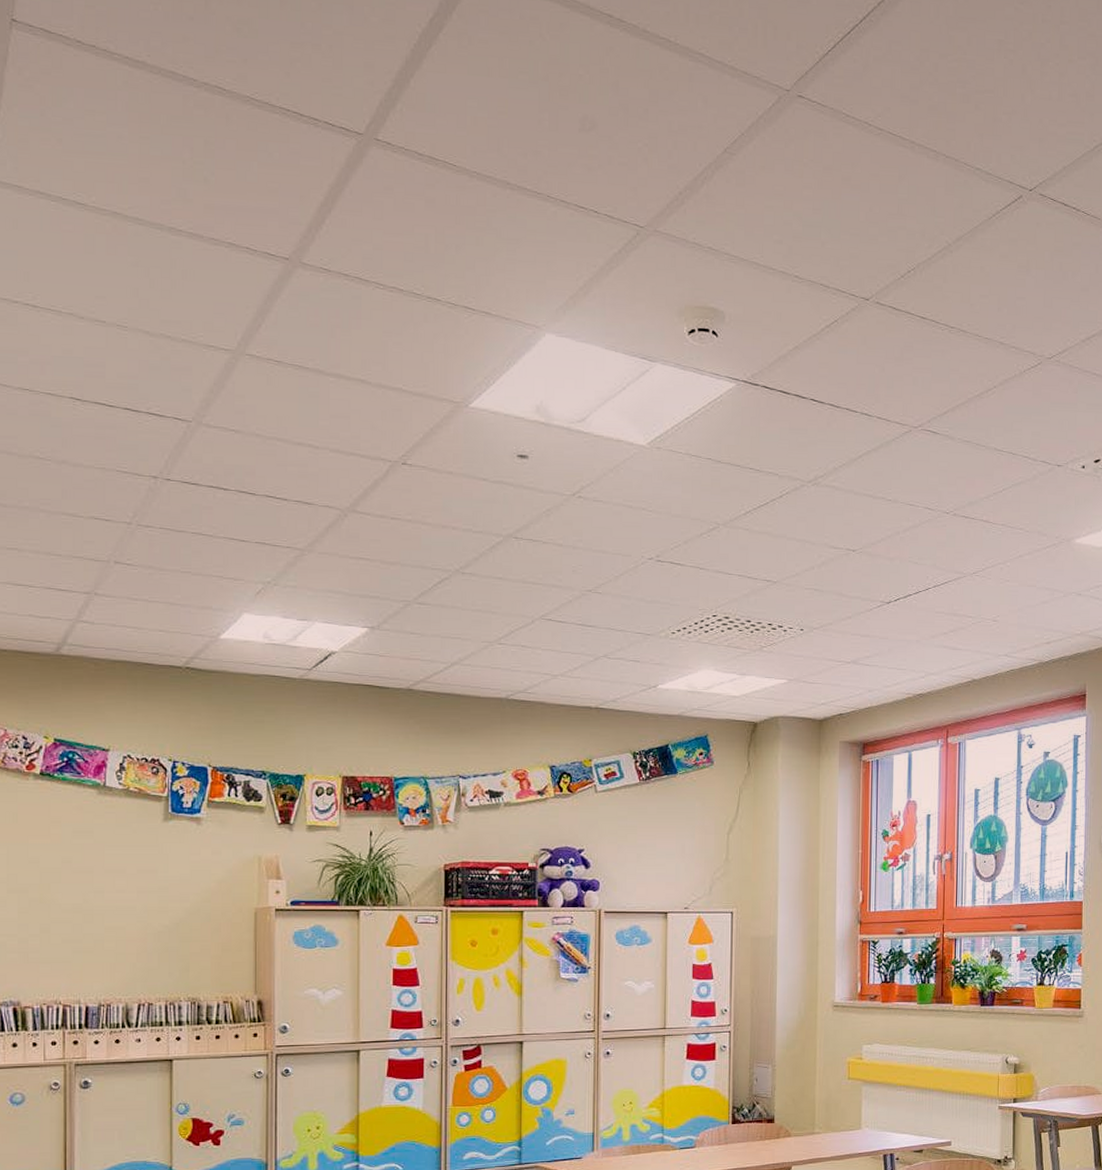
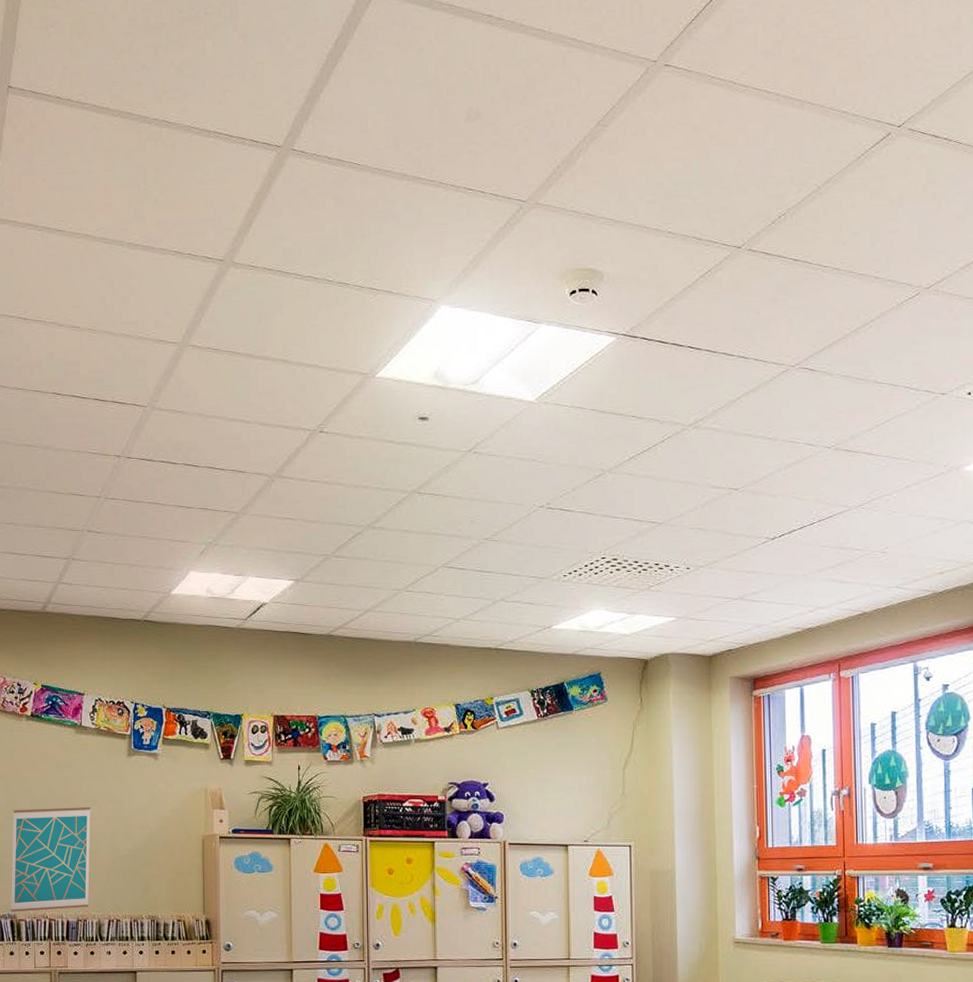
wall art: none [14,878,117,999] -> present [11,807,91,912]

